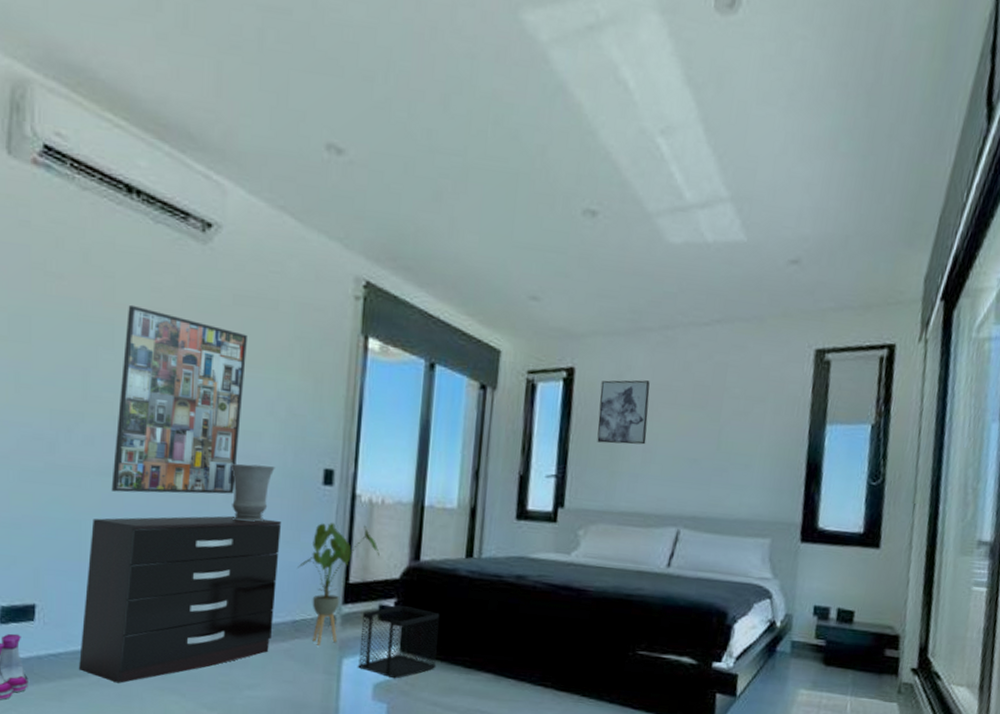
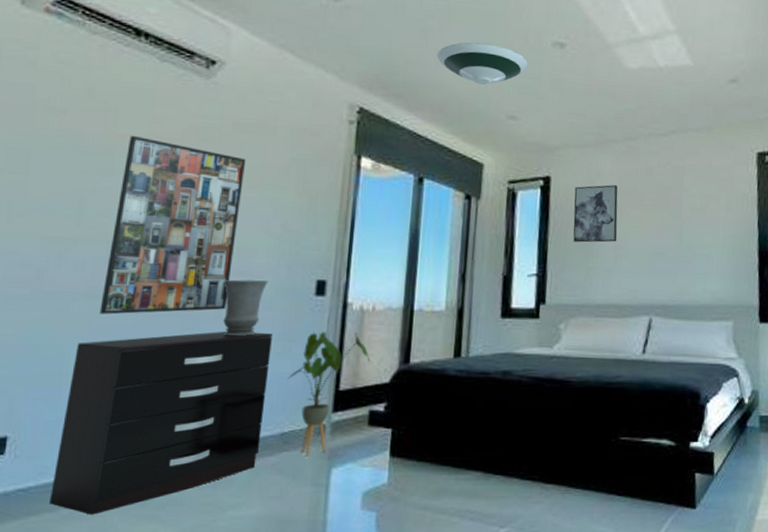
wastebasket: present [358,605,440,679] -> none [347,409,429,485]
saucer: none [451,207,554,259] -> present [437,42,529,85]

